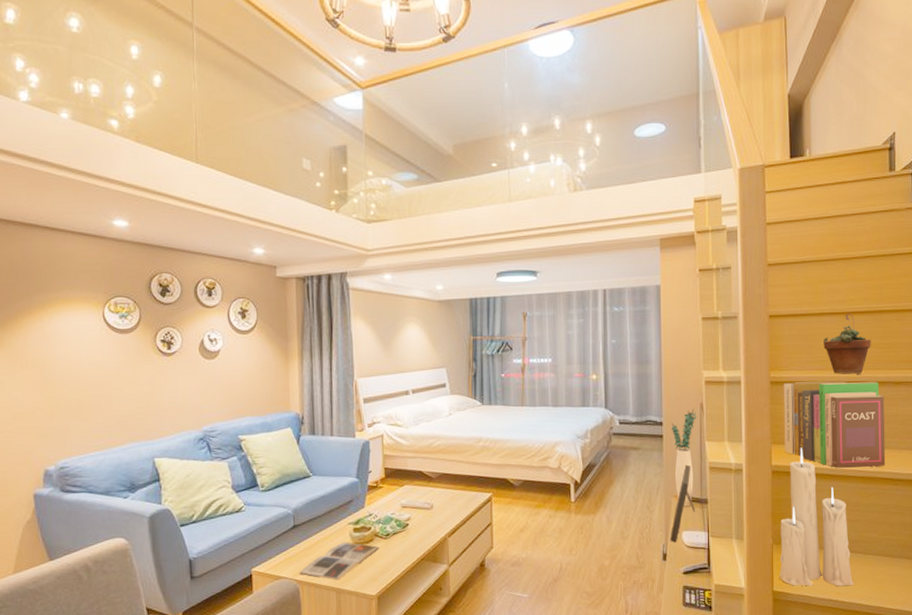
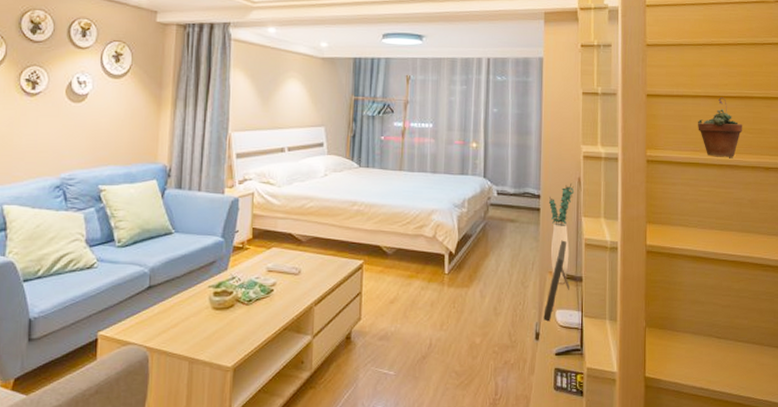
magazine: present [300,542,379,581] -> none [151,306,240,349]
candle: present [779,447,854,587] -> none [651,228,724,375]
books: present [783,381,886,468] -> none [658,162,756,251]

